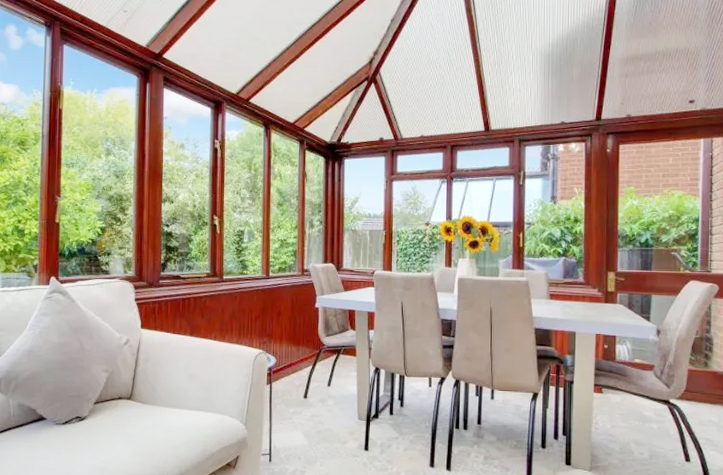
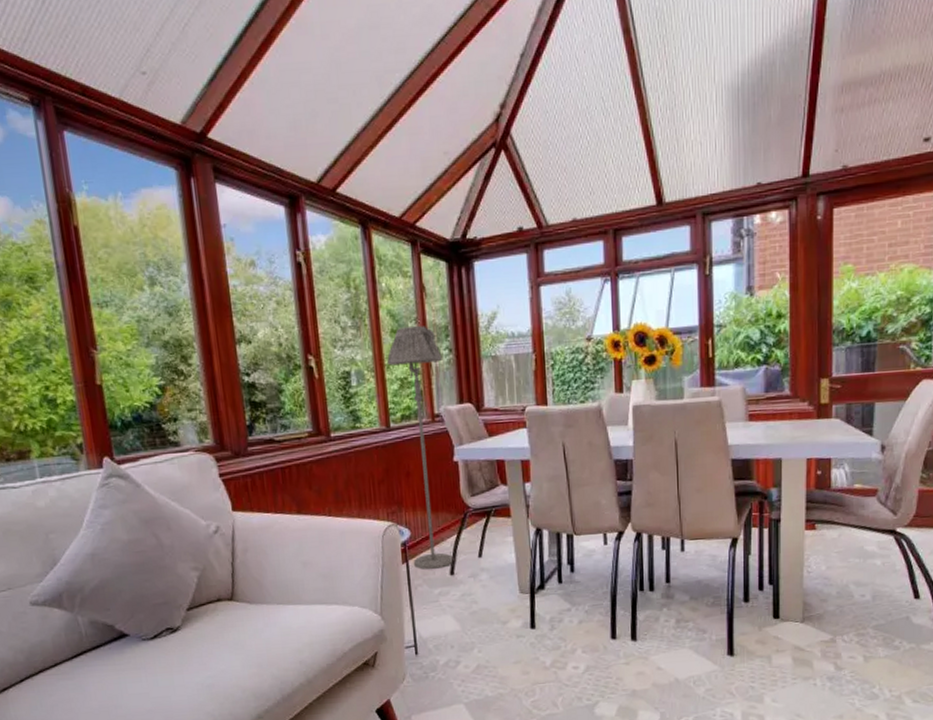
floor lamp: none [273,202,314,393] -> present [387,326,455,570]

